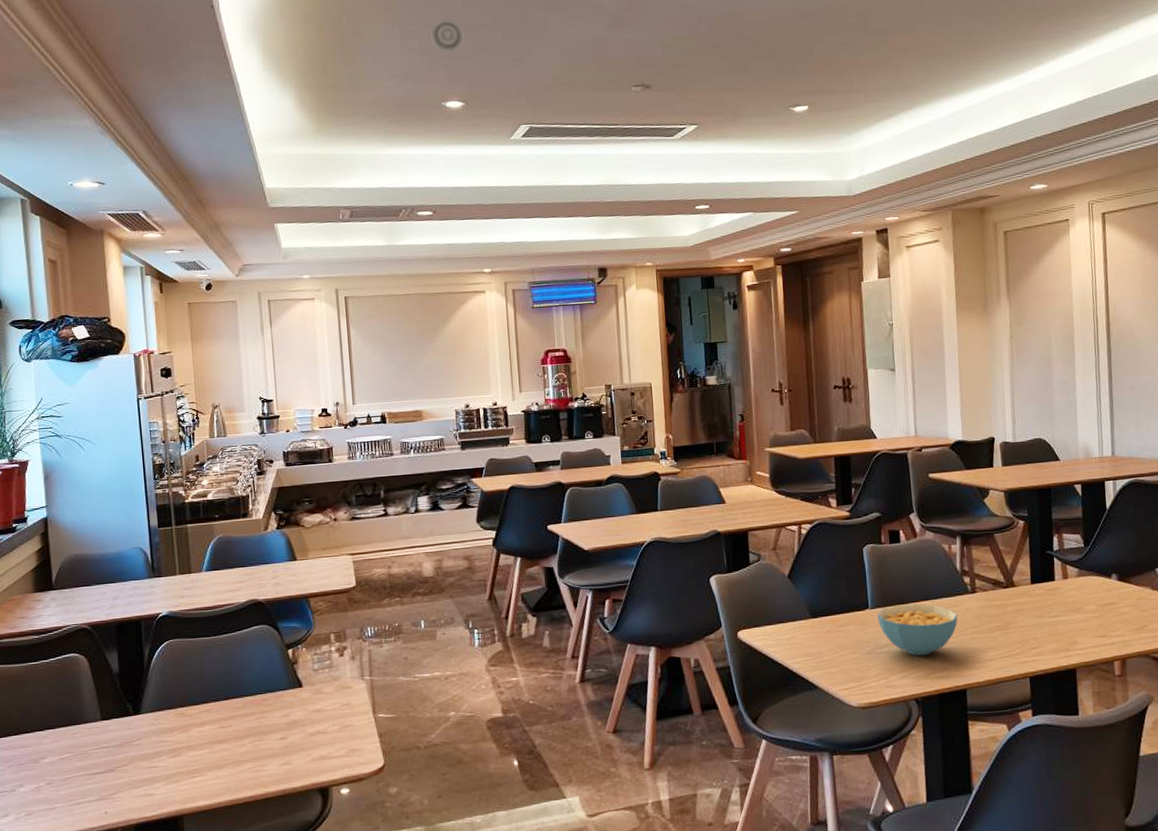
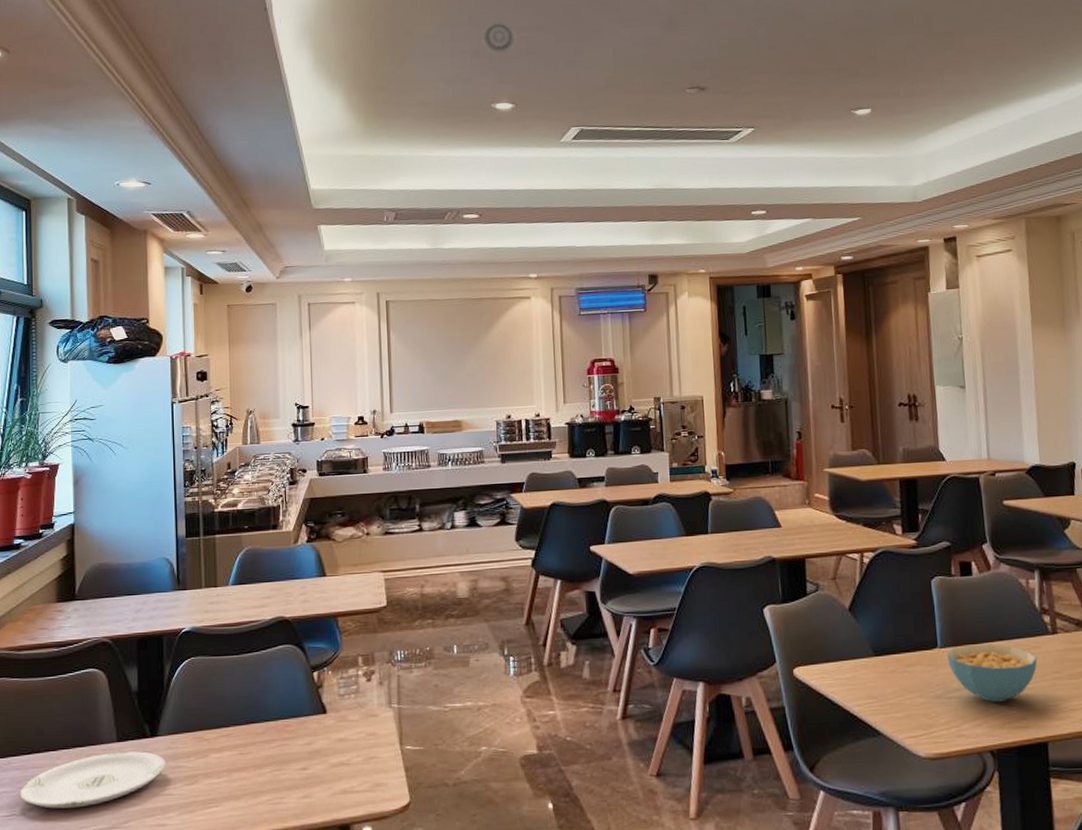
plate: none [9,728,151,784] -> present [19,751,166,809]

